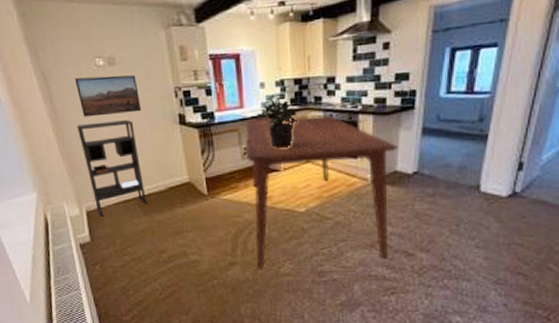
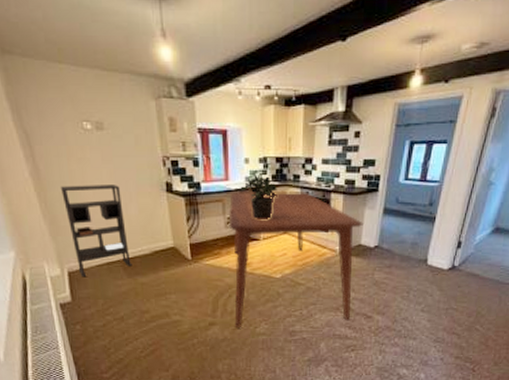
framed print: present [74,75,142,117] -> none [60,140,129,179]

